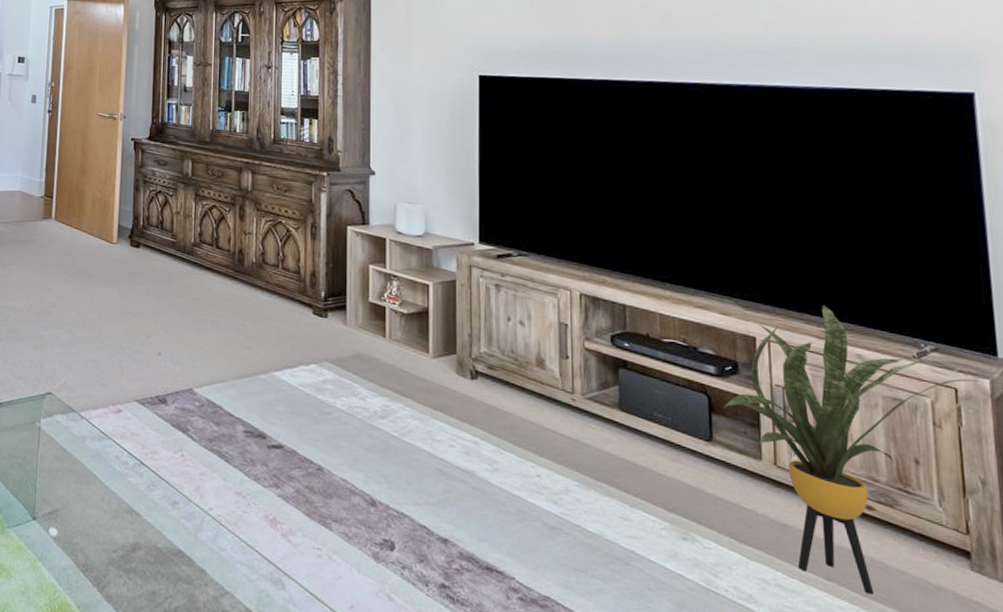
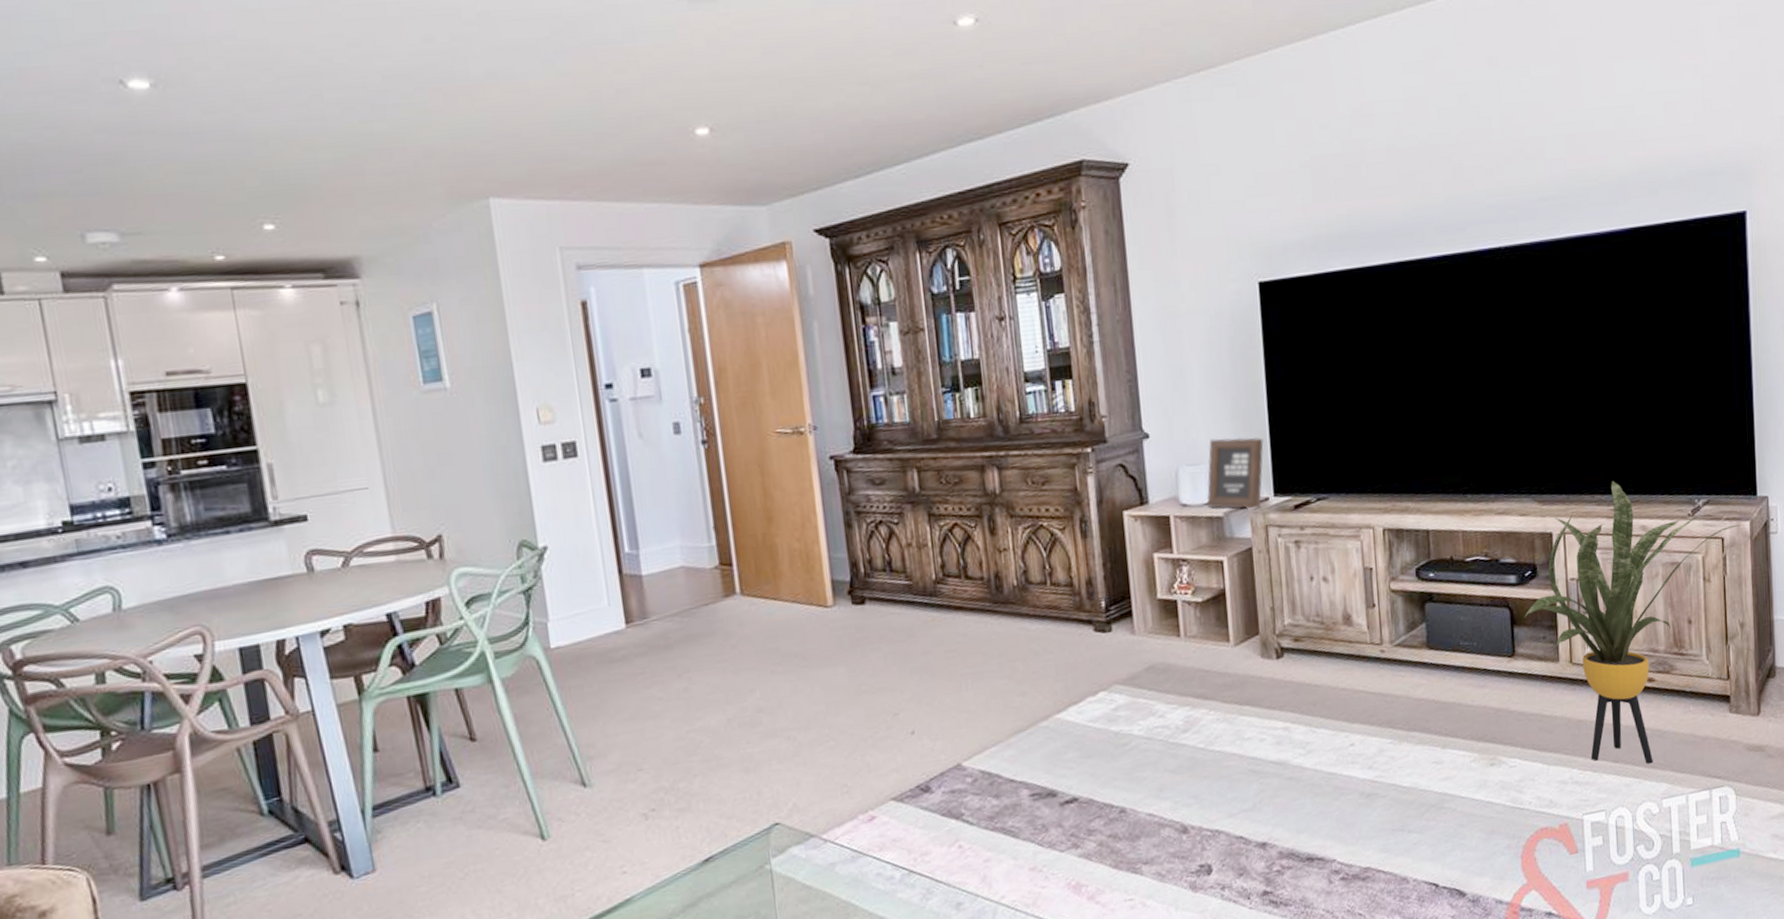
picture frame: none [419,186,473,250] -> present [1207,437,1264,509]

